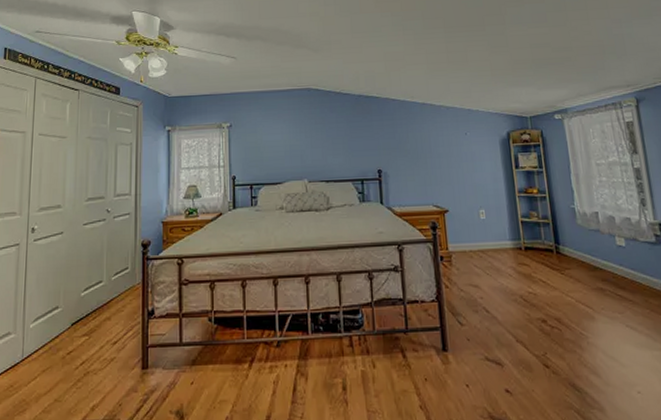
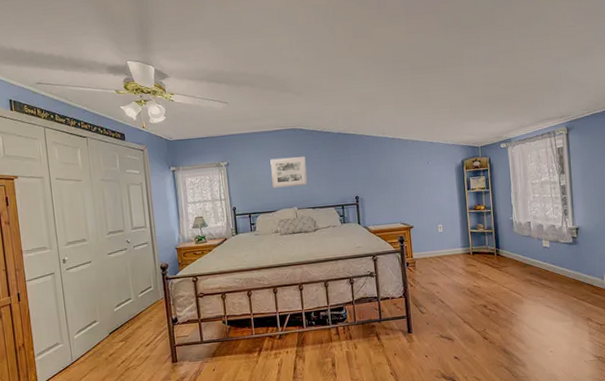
wall art: none [279,120,322,156] -> present [270,157,308,188]

